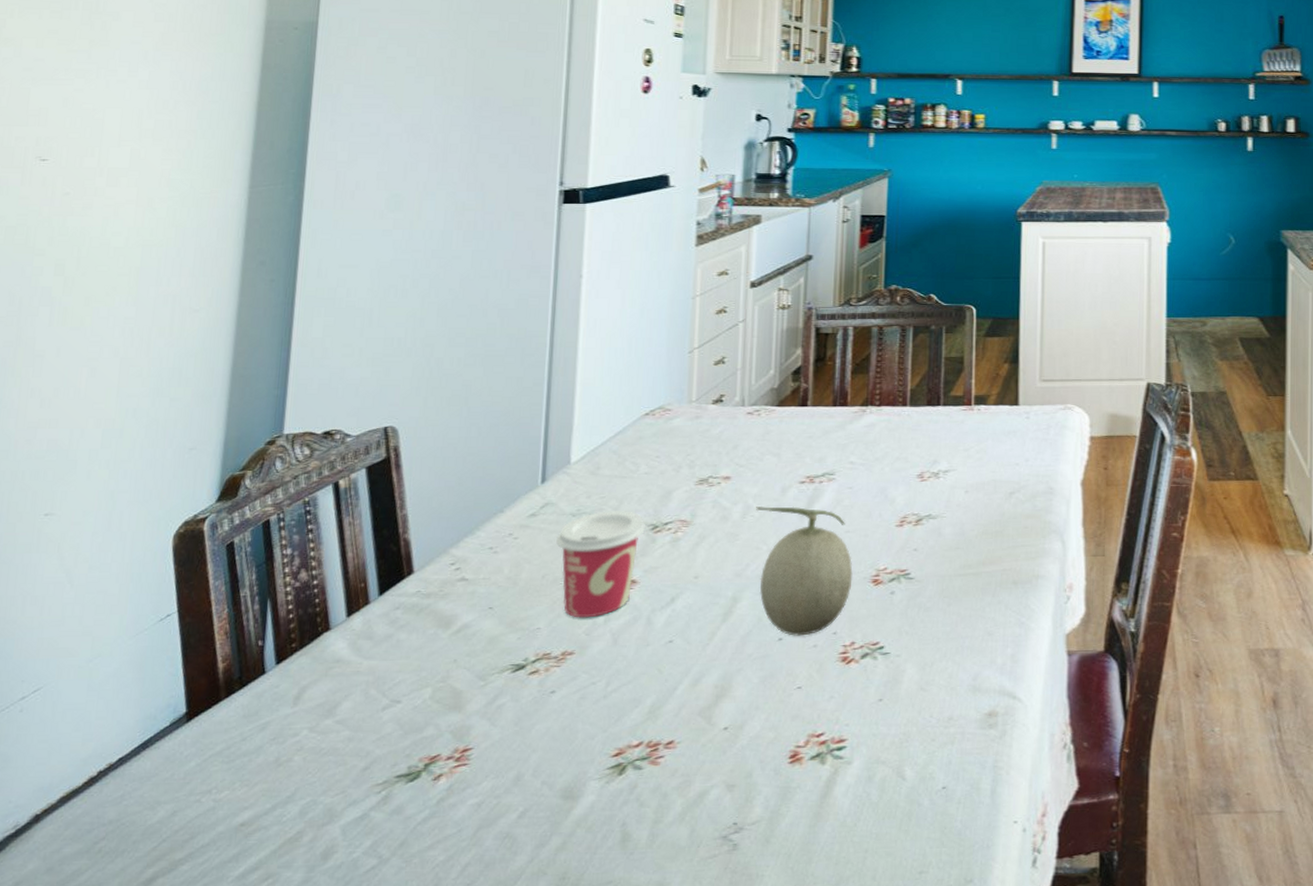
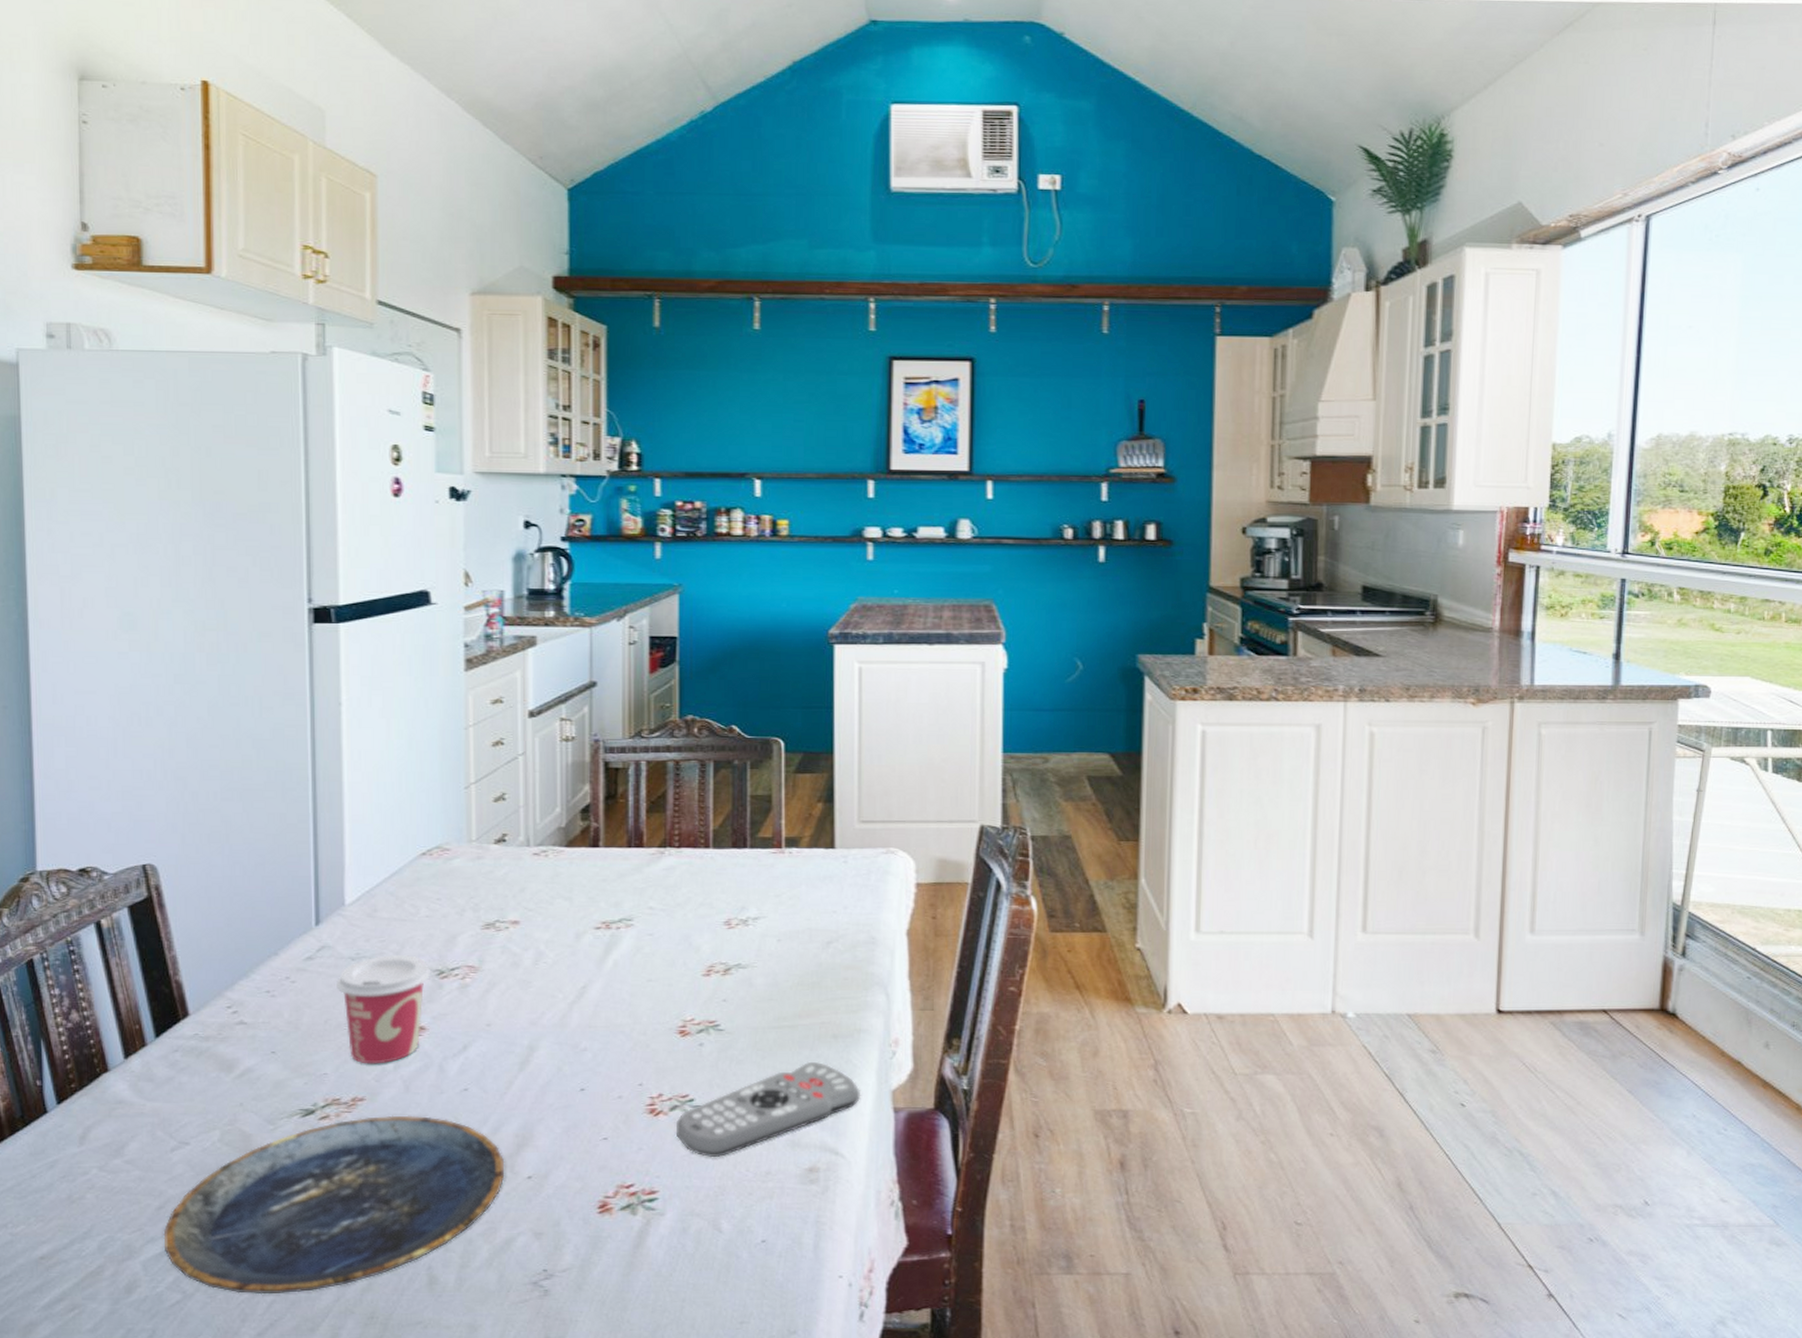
plate: none [365,668,703,857] -> present [163,1115,505,1295]
fruit: present [756,506,853,636] -> none [549,953,657,1087]
remote control: none [866,607,1038,705] -> present [677,1061,861,1158]

